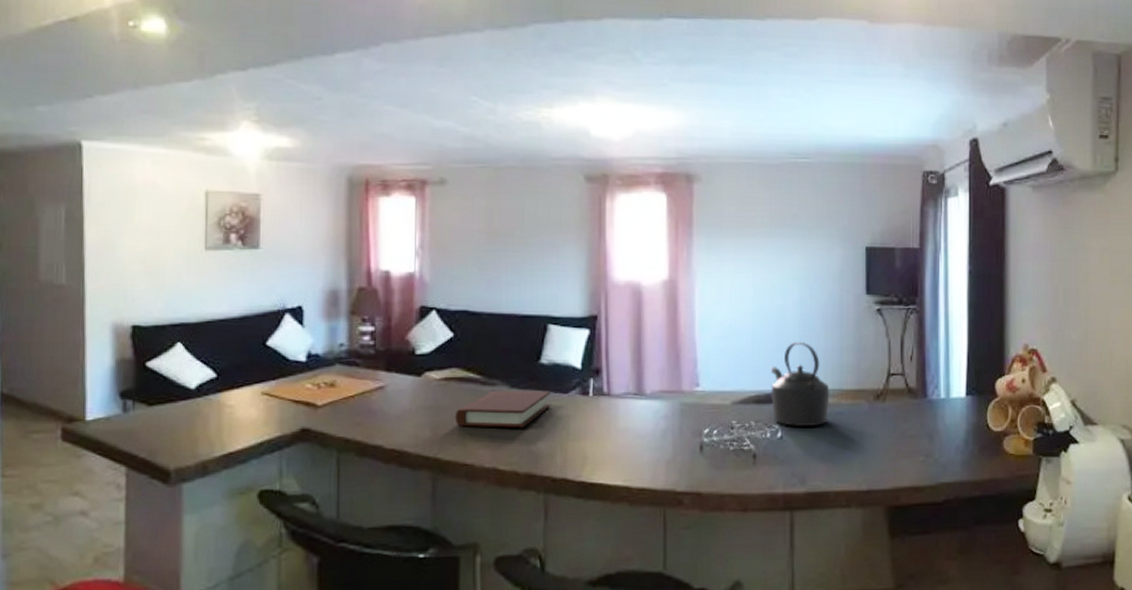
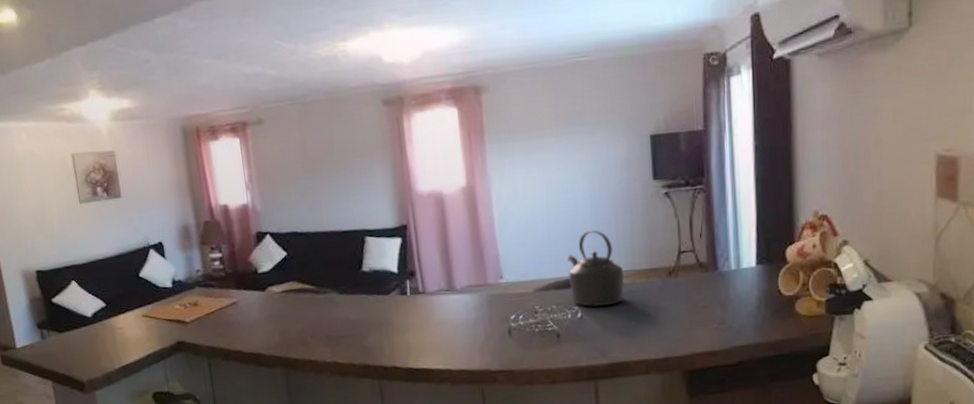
book: present [455,390,551,428] -> none [297,294,376,330]

